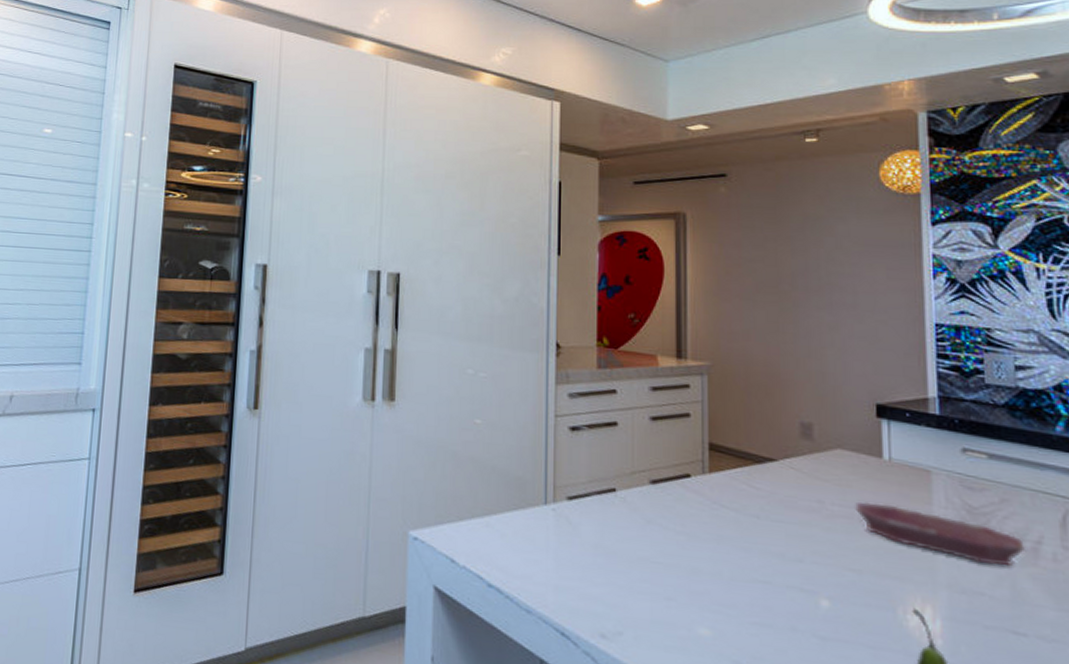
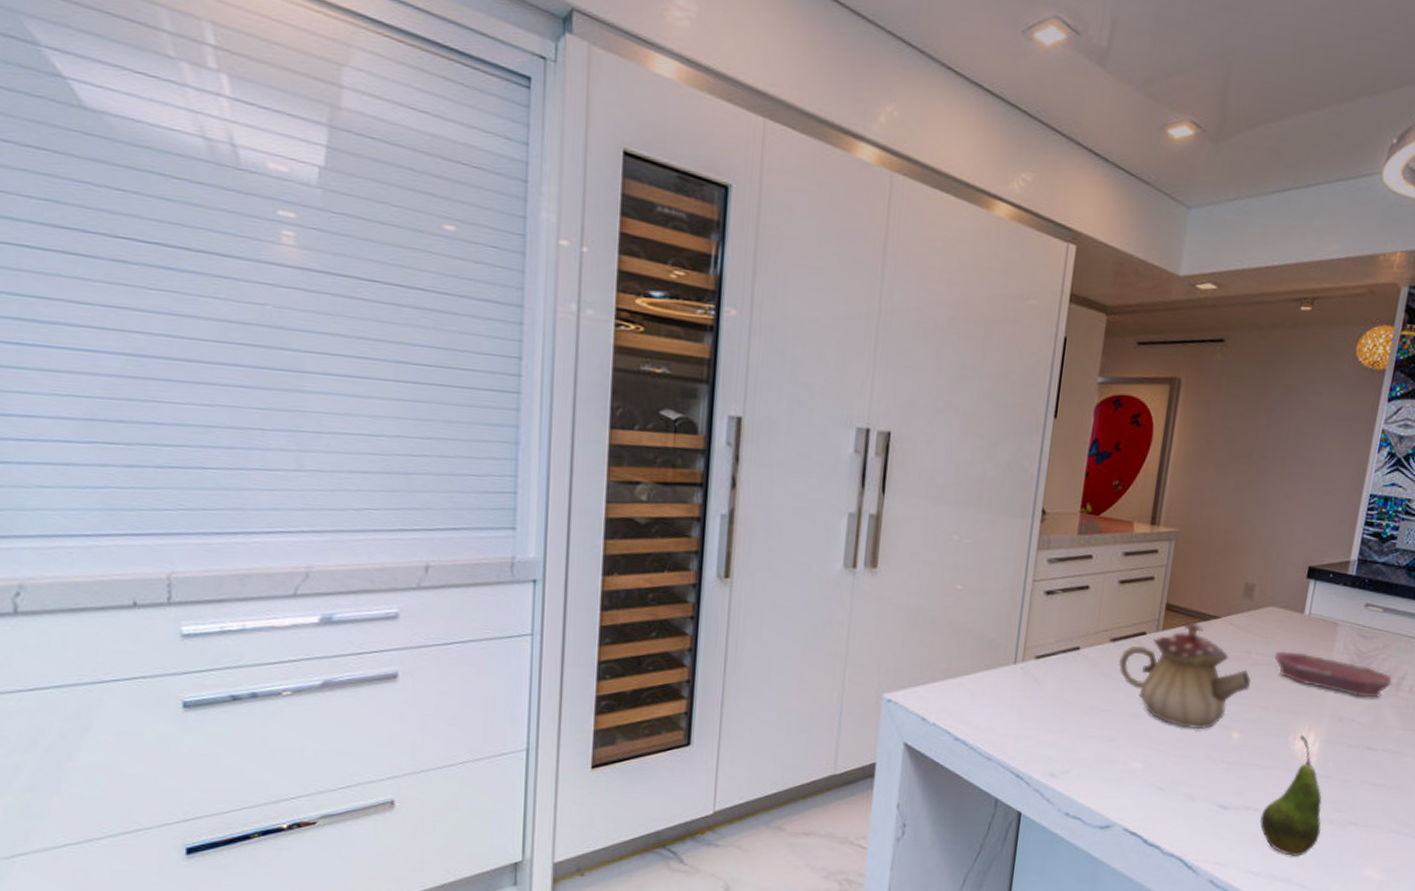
teapot: none [663,463,832,593] -> present [1118,621,1252,730]

